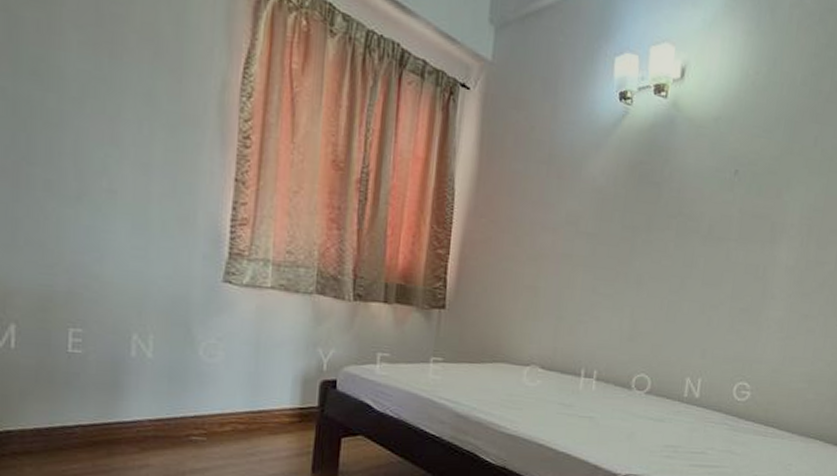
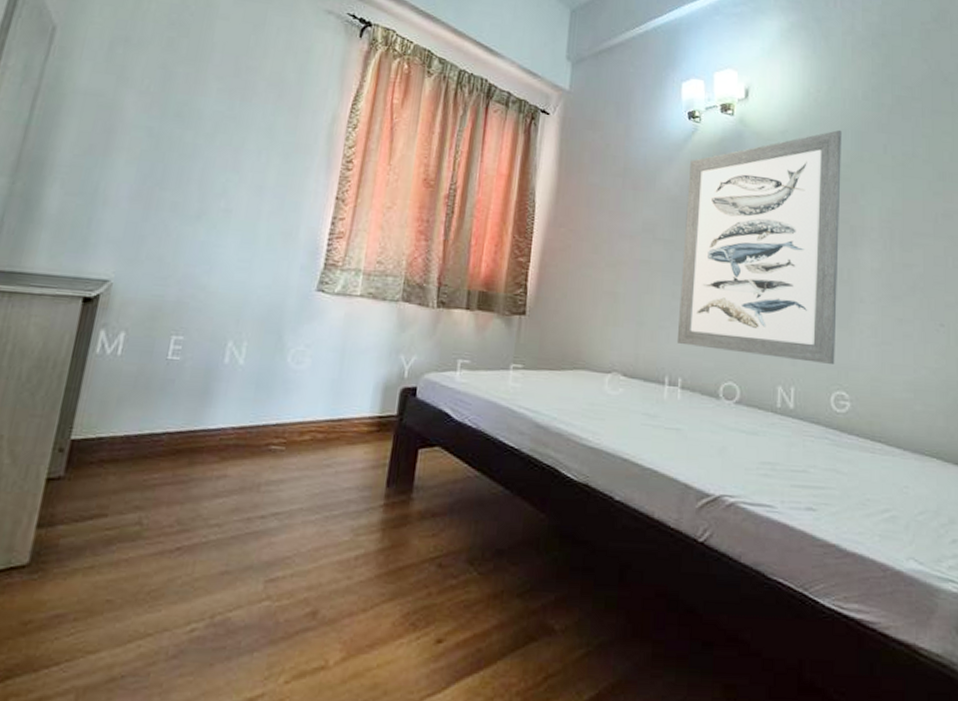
wall art: none [594,118,775,357] -> present [676,129,842,364]

